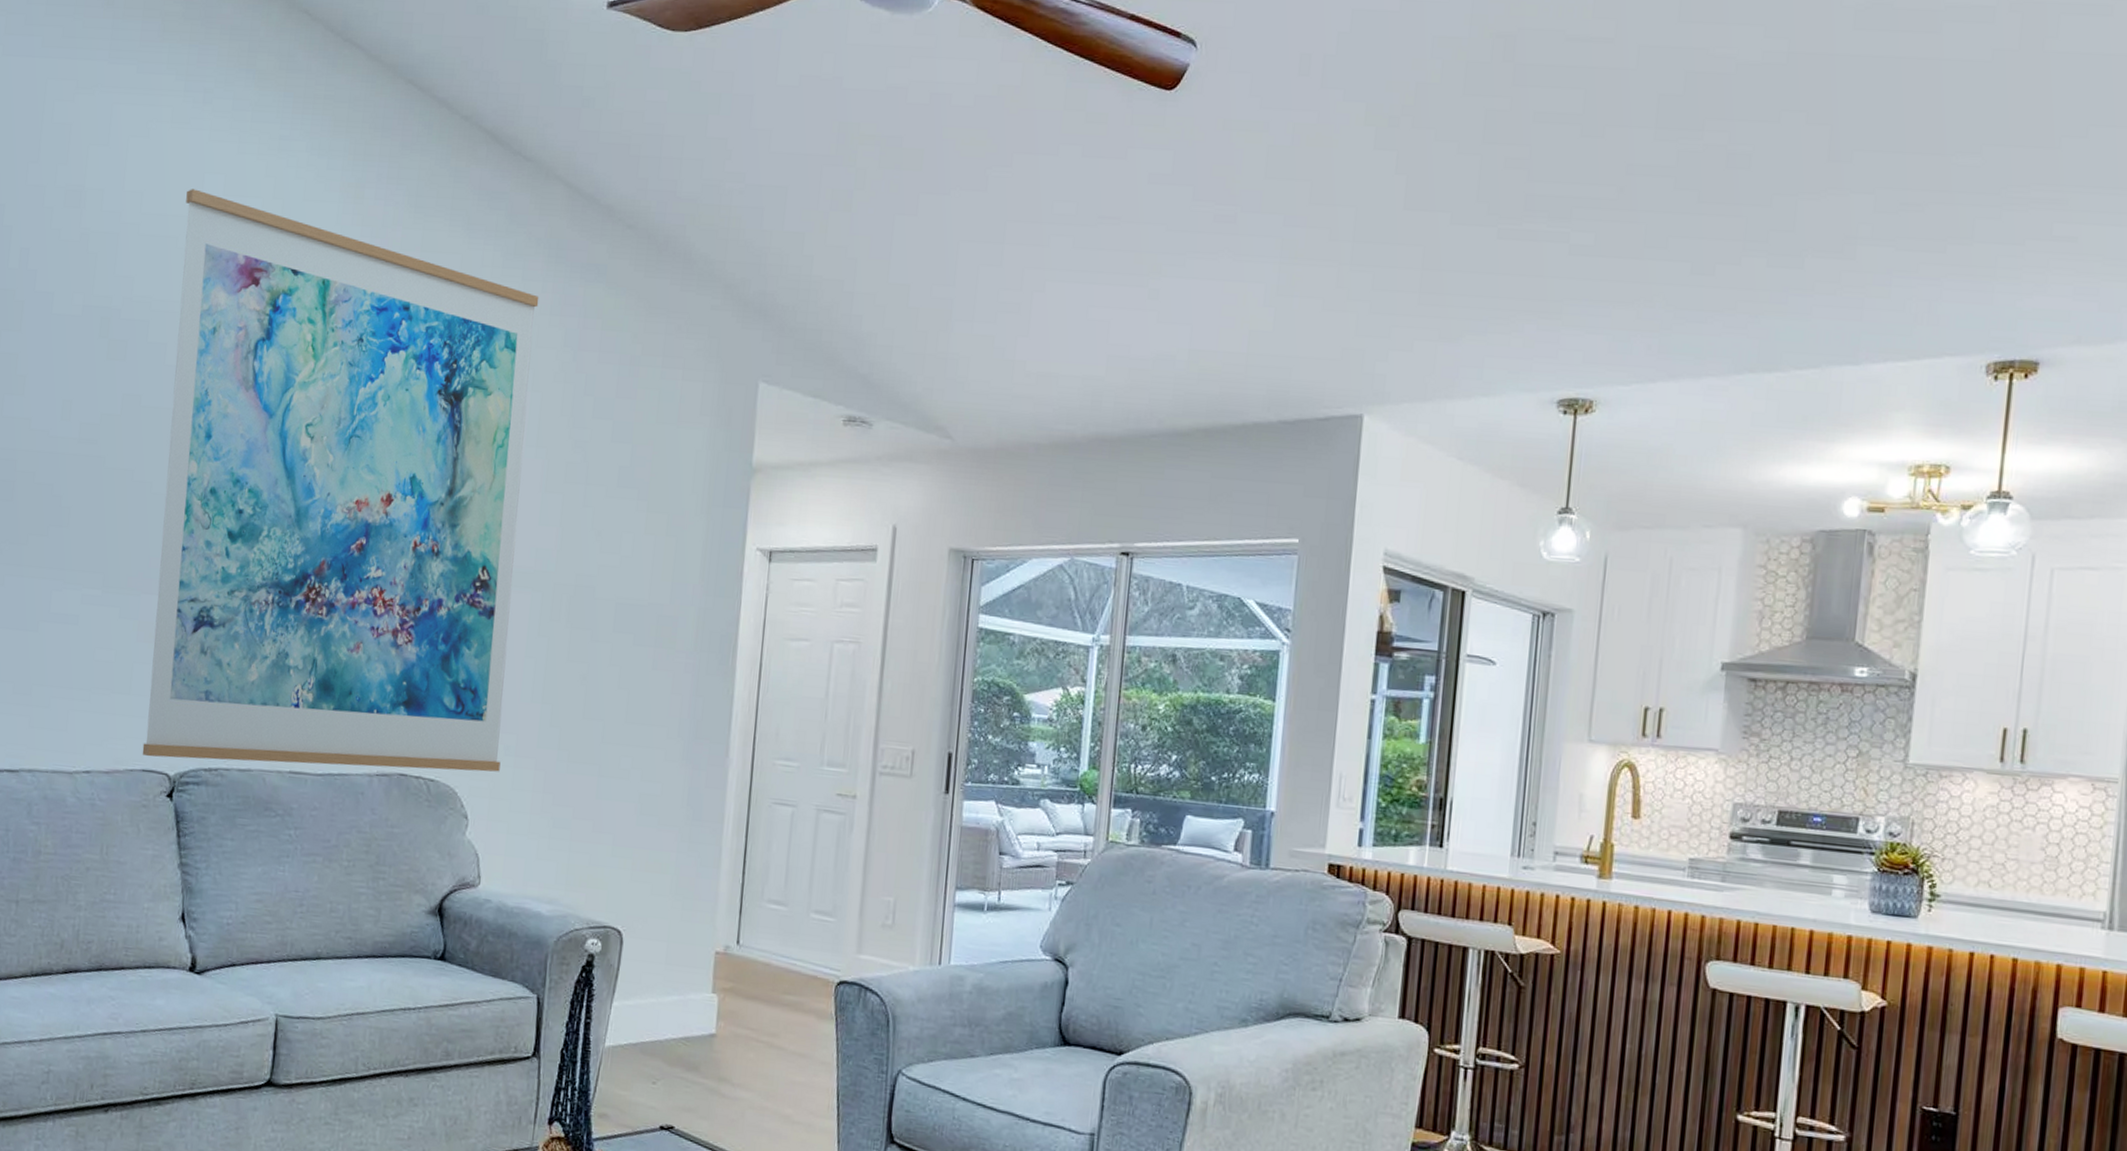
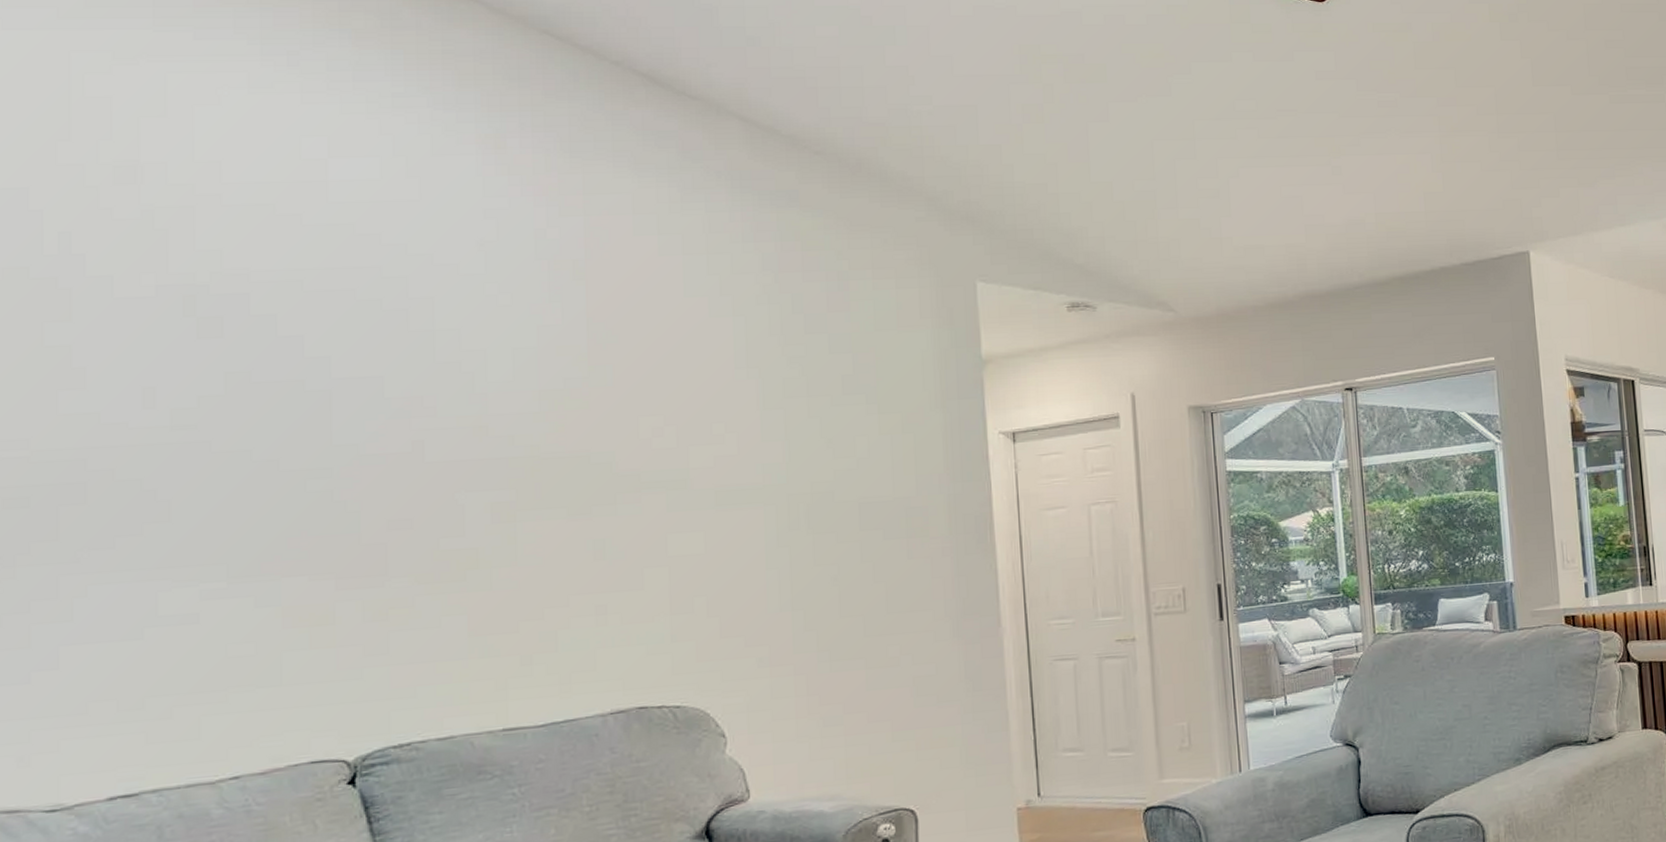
wall art: present [142,189,539,772] -> none [280,154,755,747]

